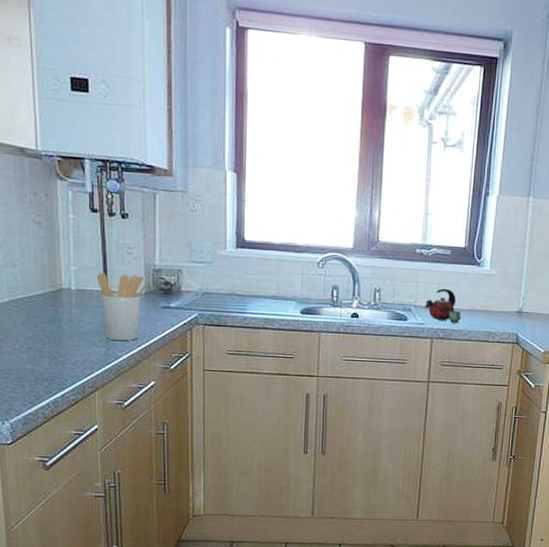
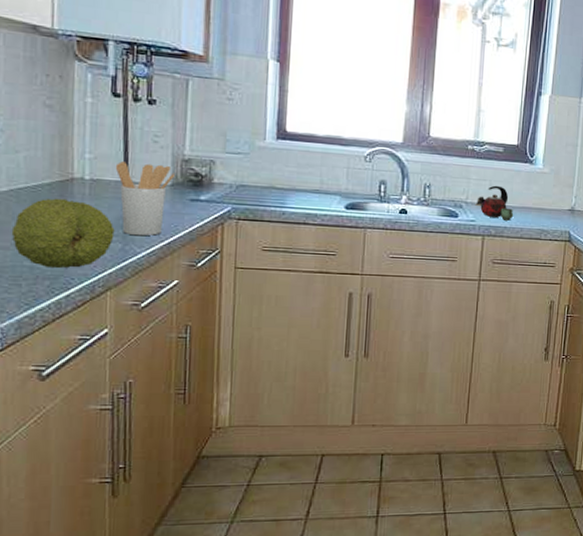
fruit: none [14,307,99,371] -> present [11,198,115,269]

